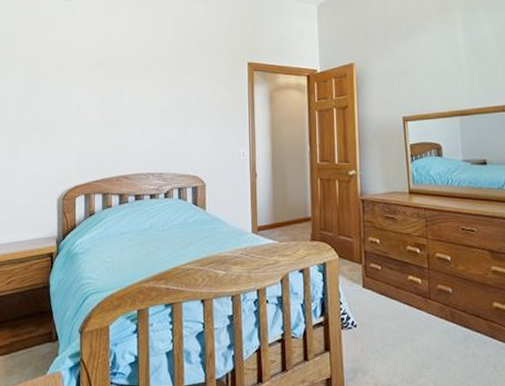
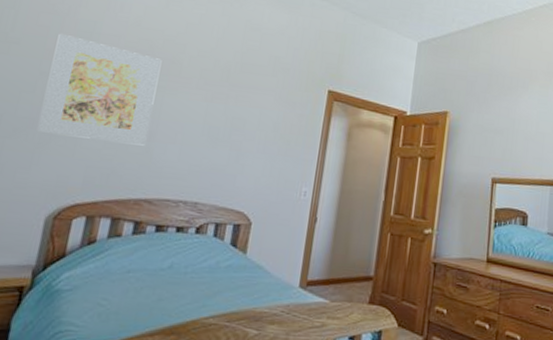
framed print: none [39,54,116,135] -> present [38,33,162,146]

